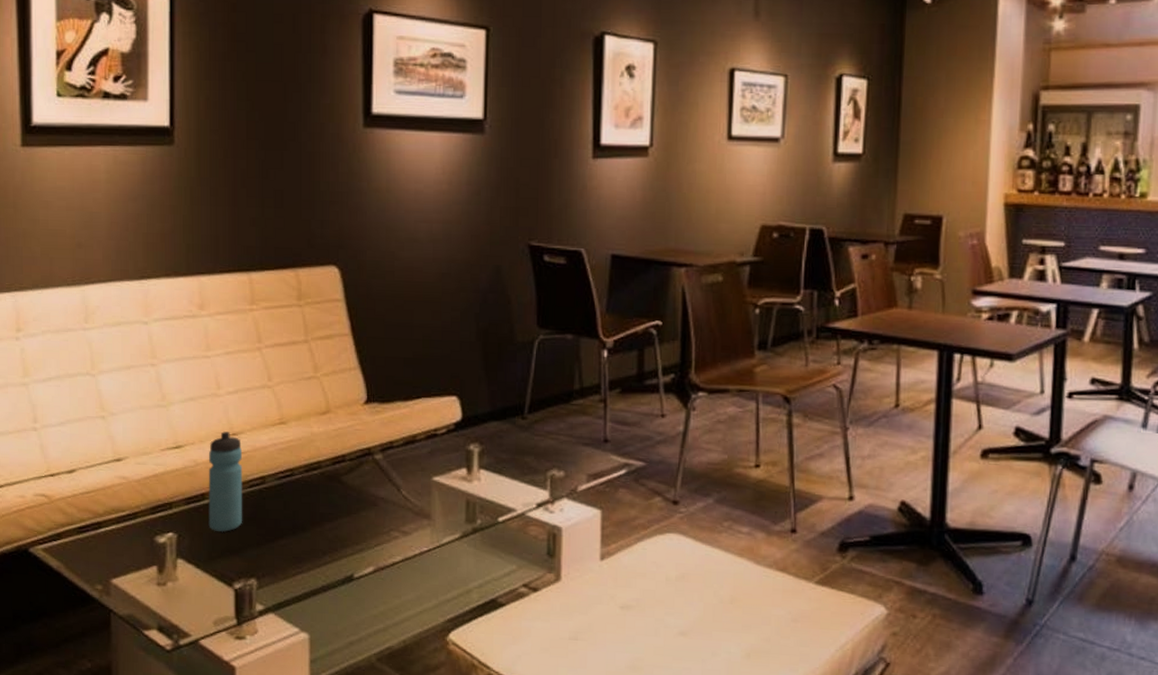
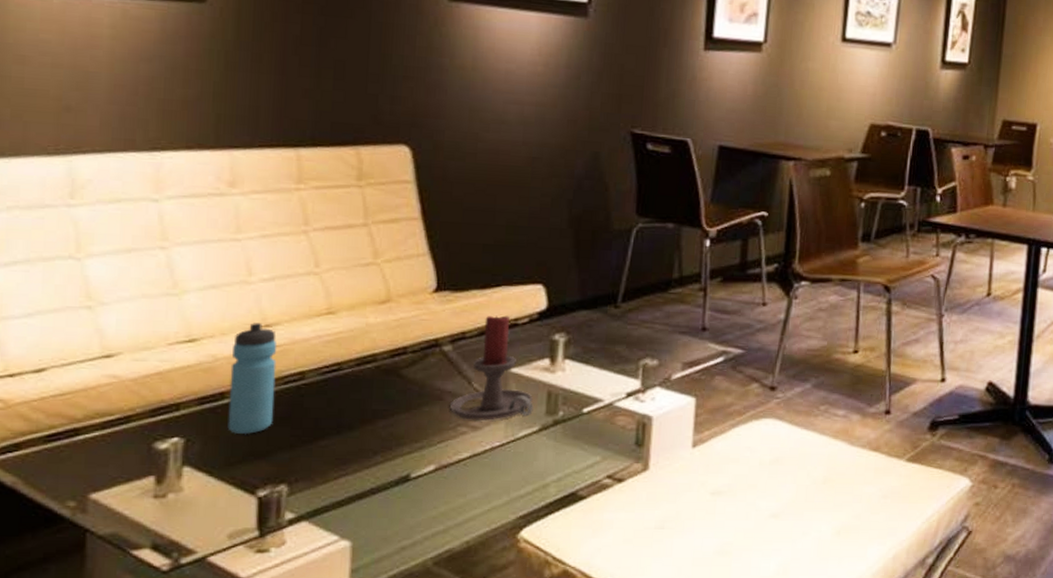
candle holder: none [384,426,454,527] -> present [450,315,533,422]

